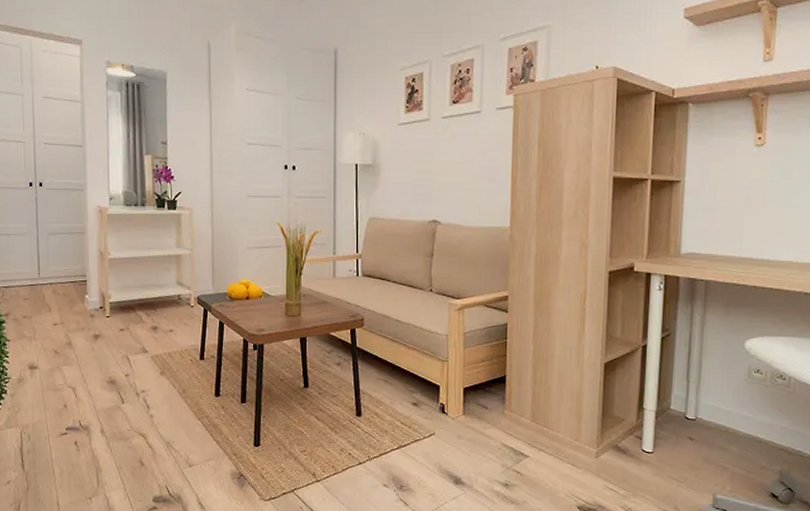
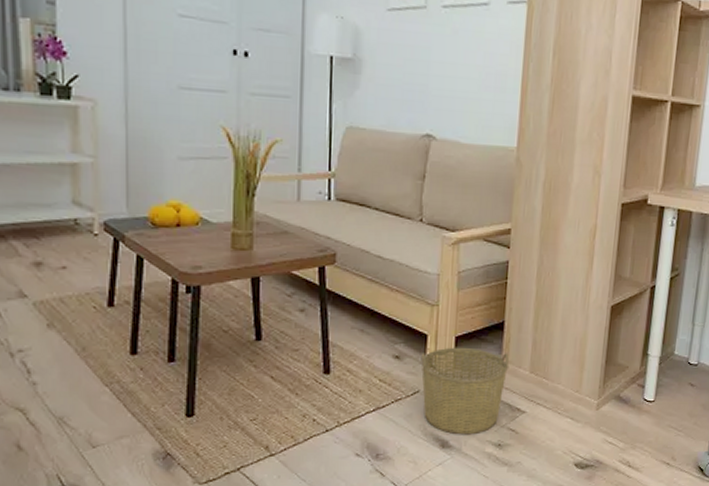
basket: none [435,397,511,474] -> present [421,347,509,435]

